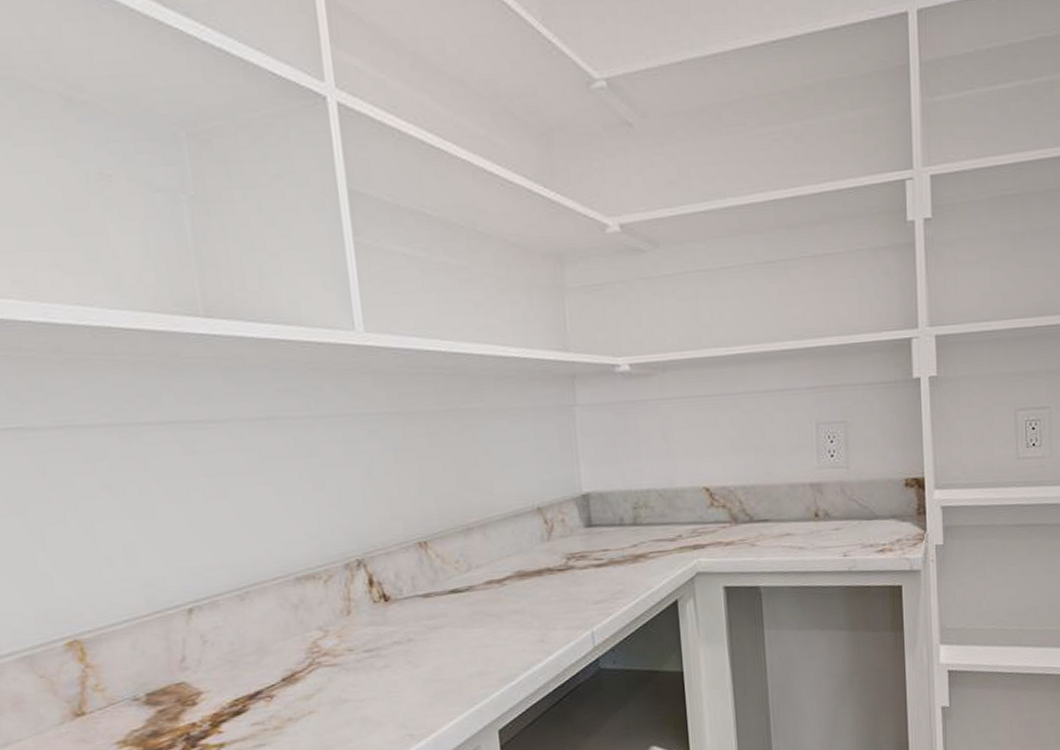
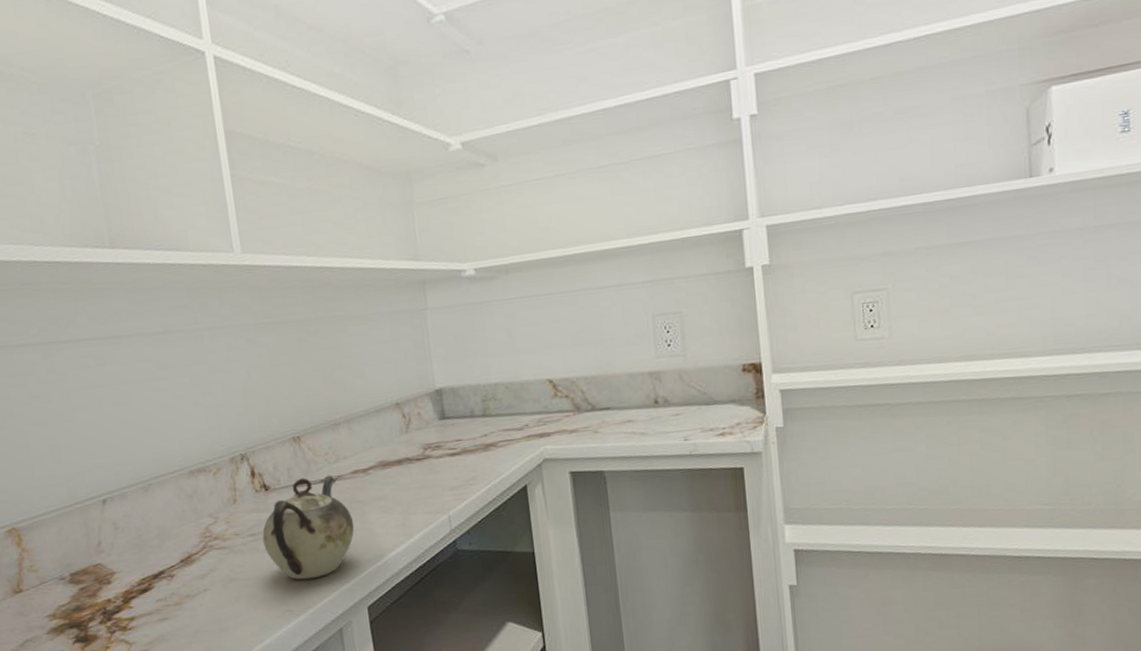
teapot: none [380,585,487,701] -> present [262,475,355,580]

